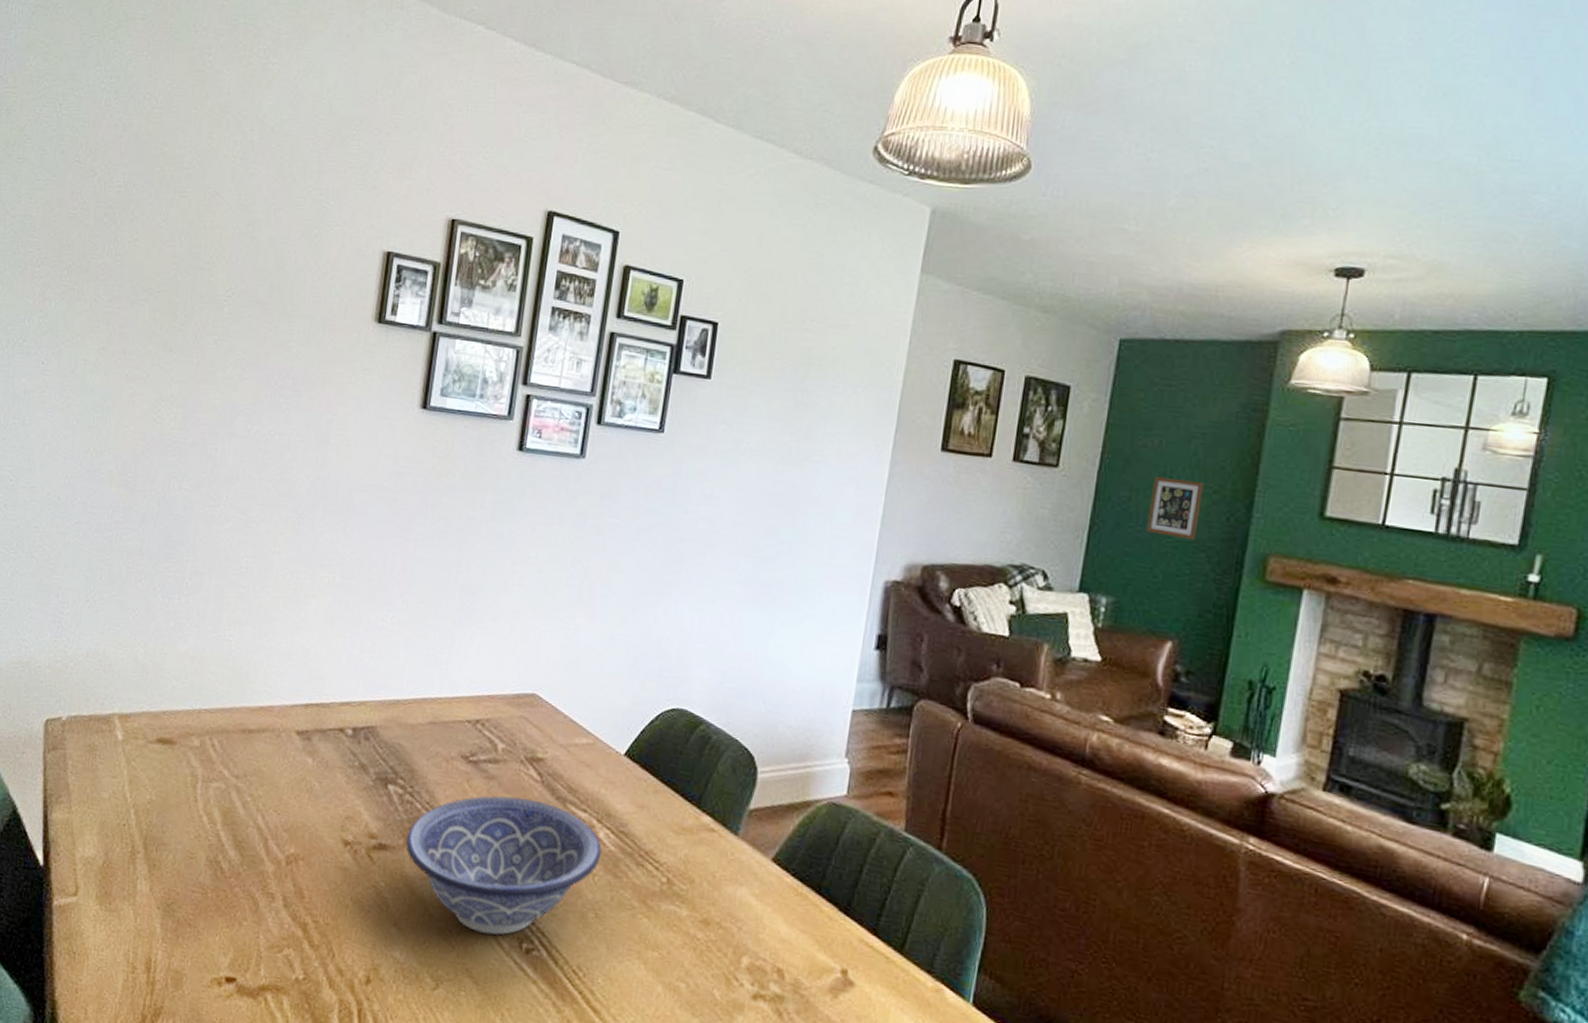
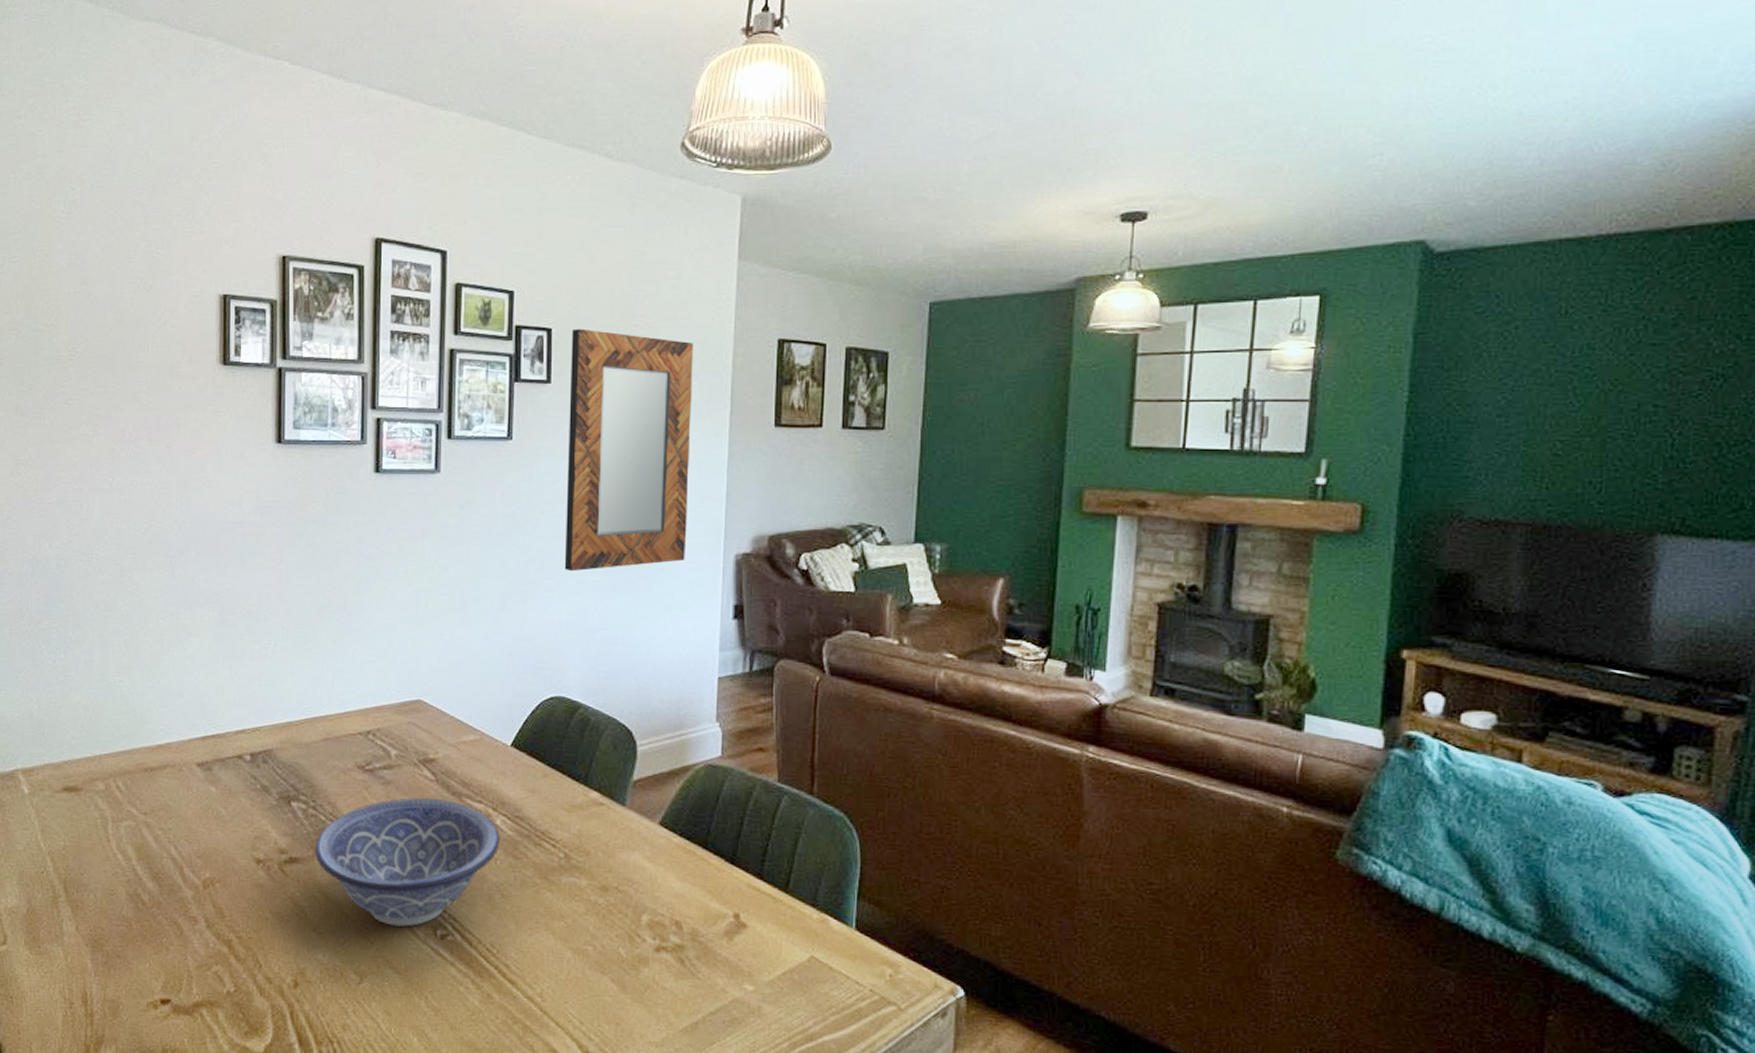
home mirror: none [702,325,864,582] -> present [564,328,693,572]
picture frame: present [1146,477,1204,541] -> none [970,428,1019,483]

